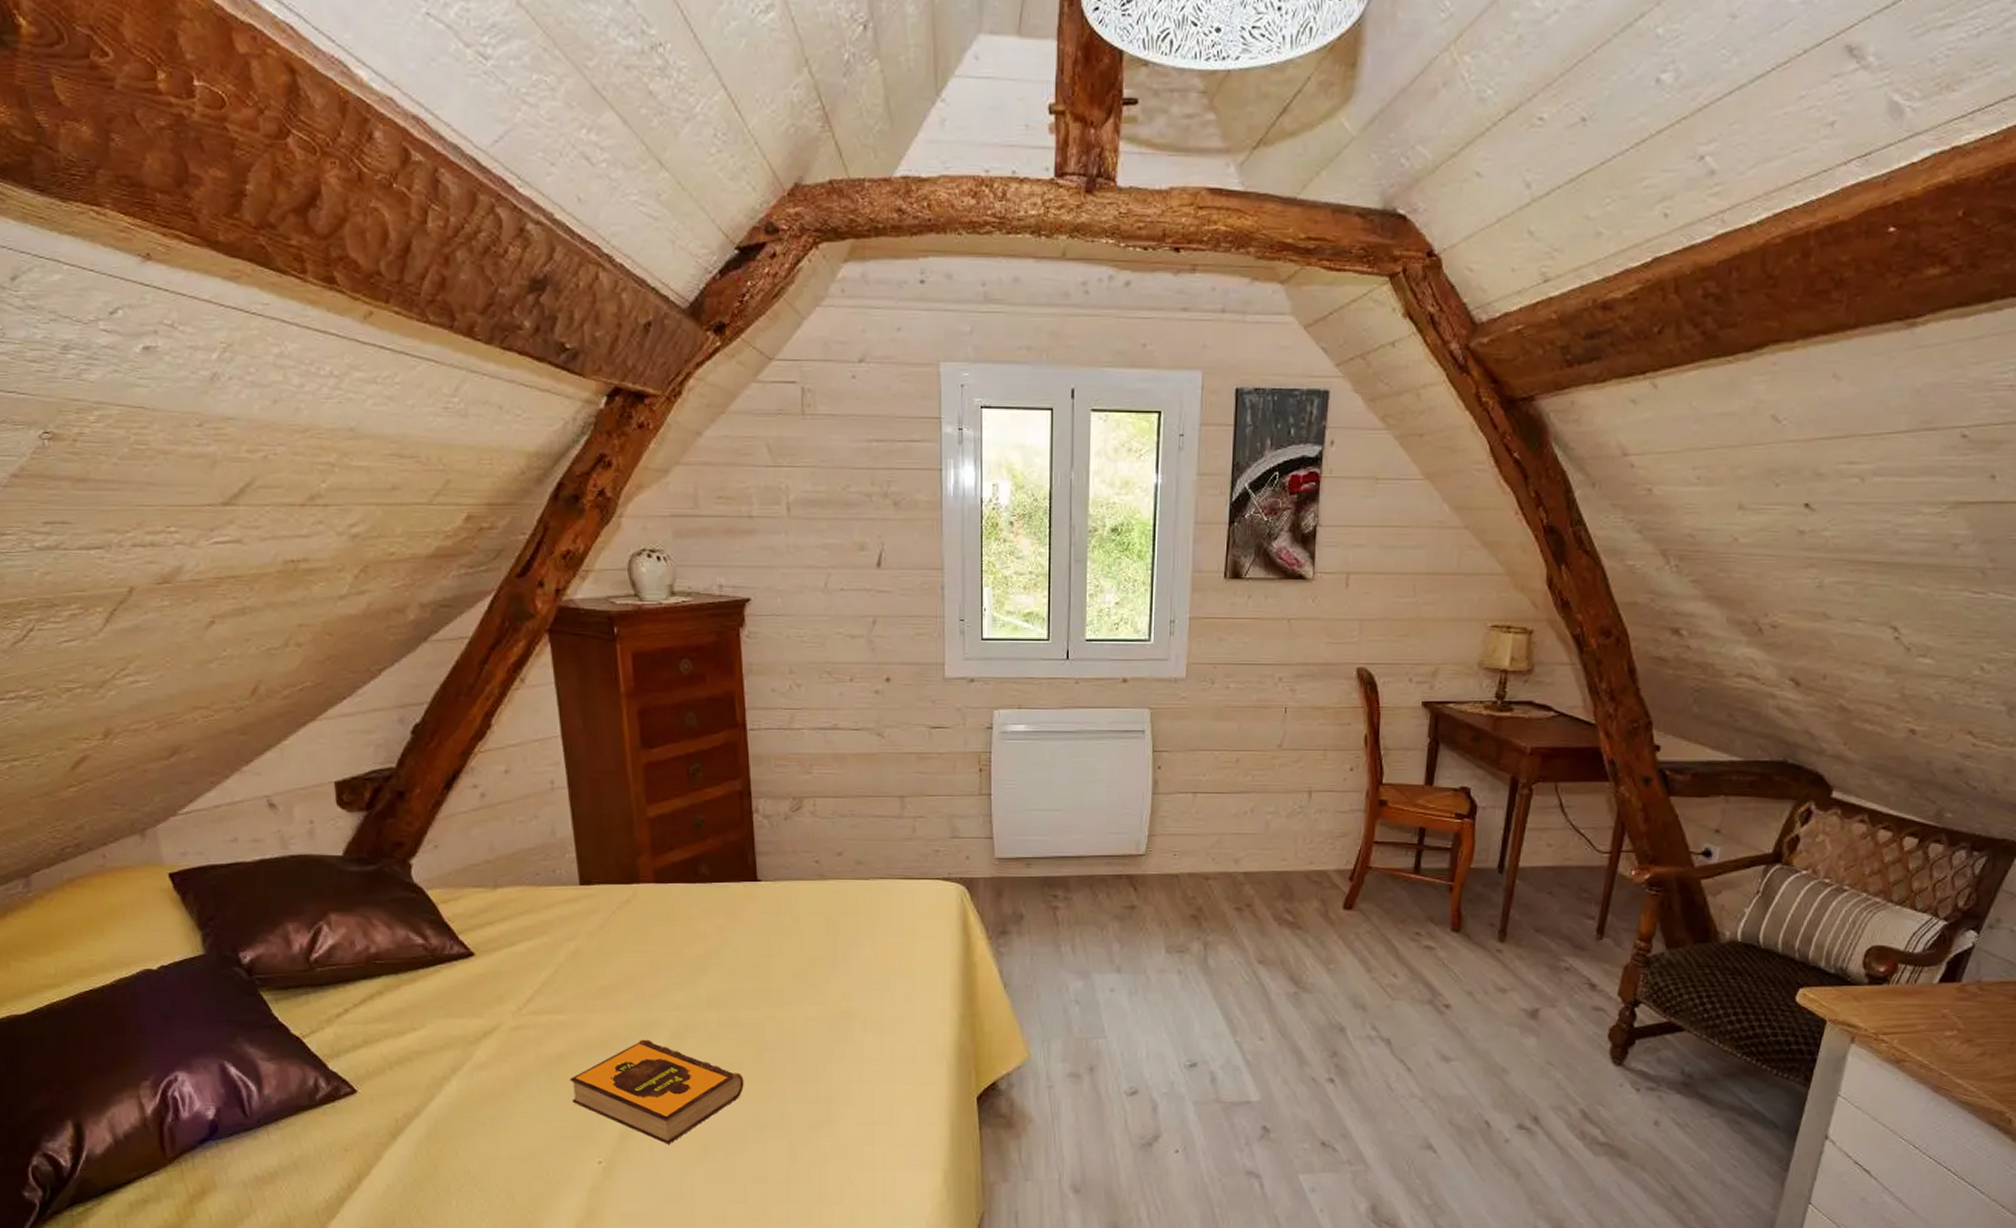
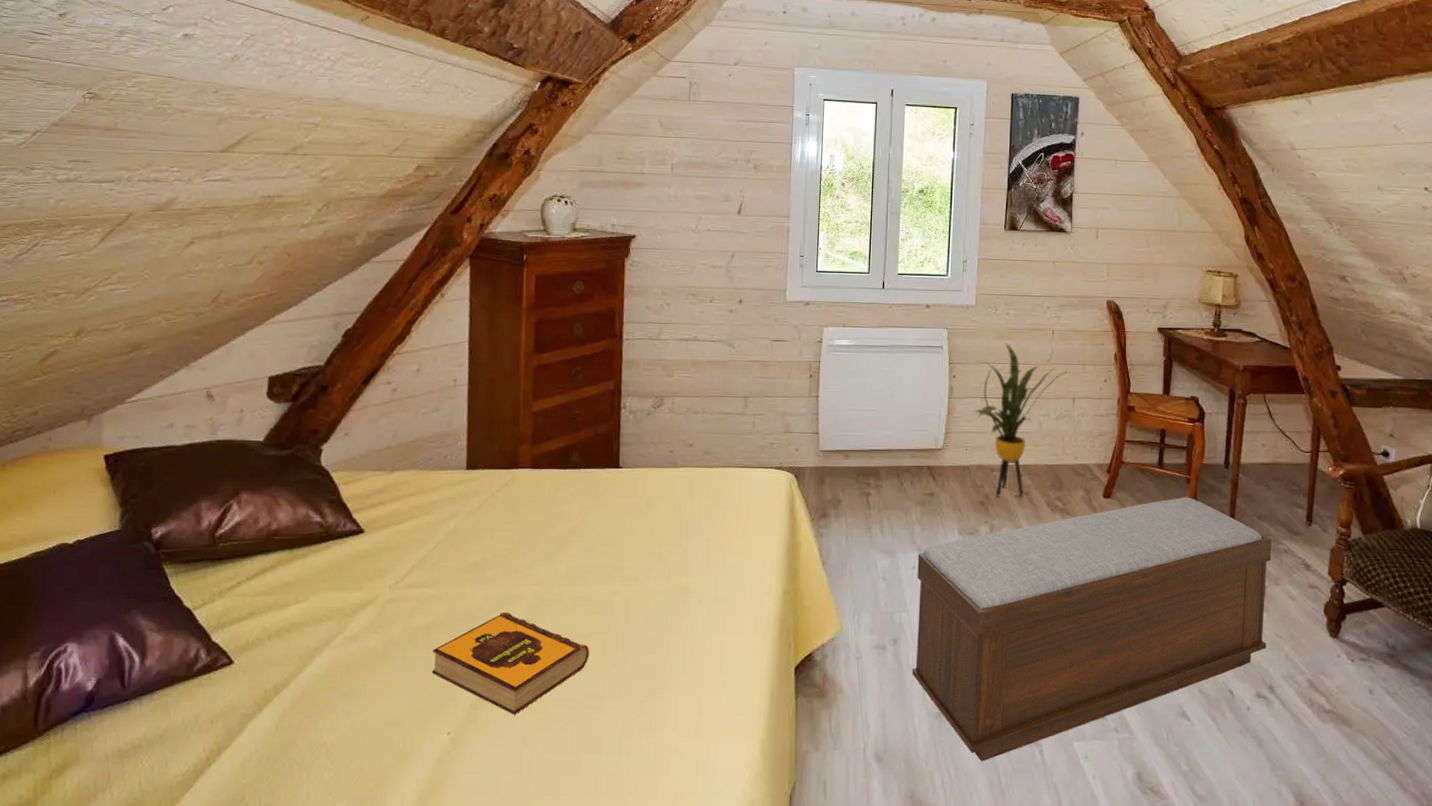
bench: none [1112,907,1551,1194] -> present [912,496,1272,762]
house plant: none [1184,724,1306,909] -> present [974,342,1070,496]

